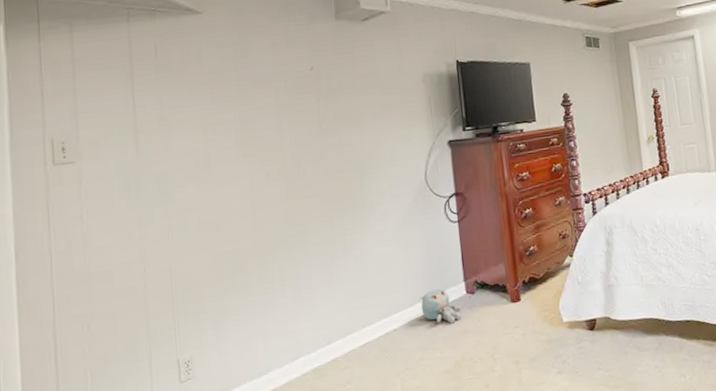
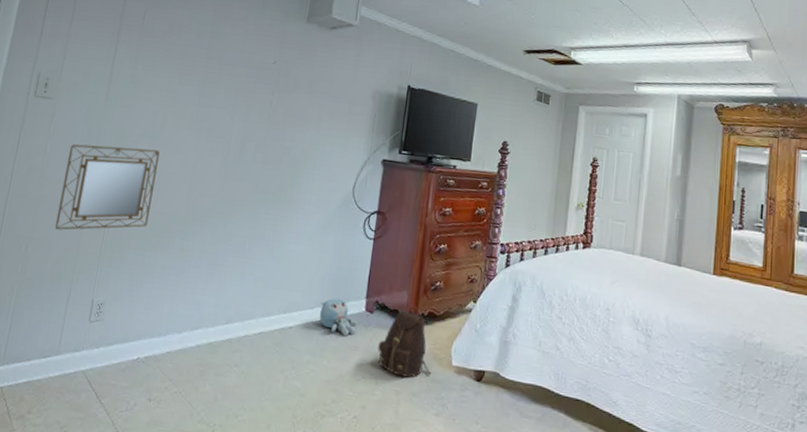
home mirror: none [109,188,217,299] -> present [55,144,160,230]
backpack: none [487,276,545,347] -> present [378,306,431,378]

